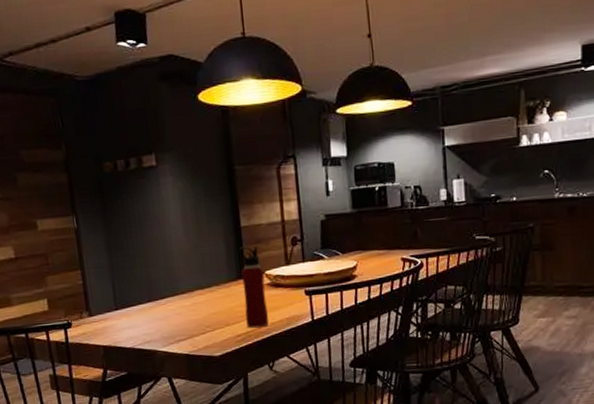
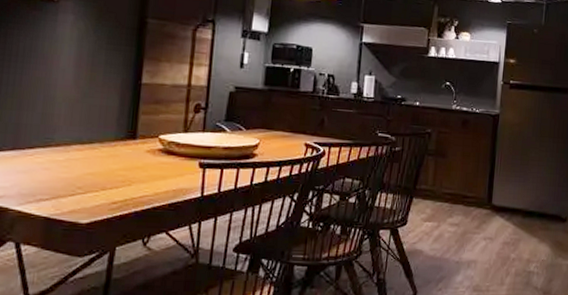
water bottle: present [239,245,269,328] -> none [126,105,158,197]

